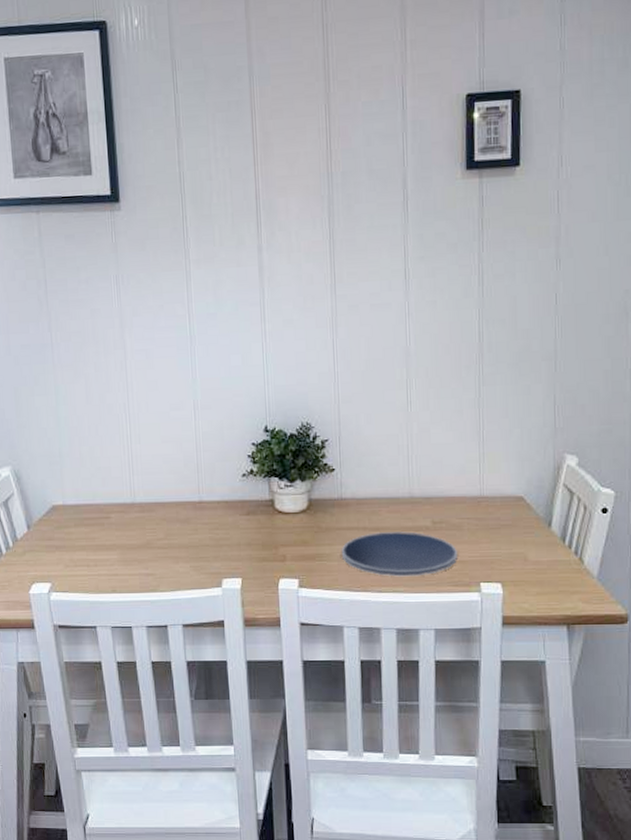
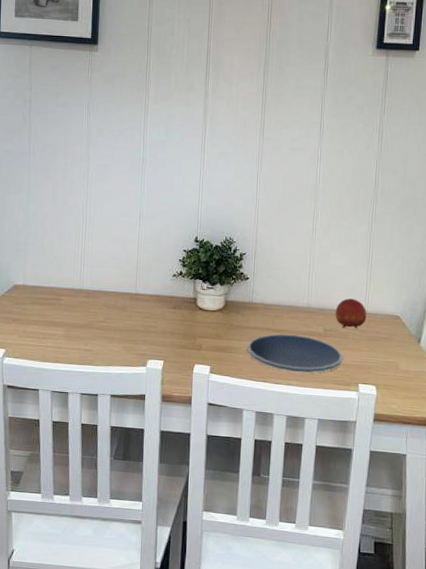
fruit: none [444,481,483,518] -> present [335,298,367,328]

